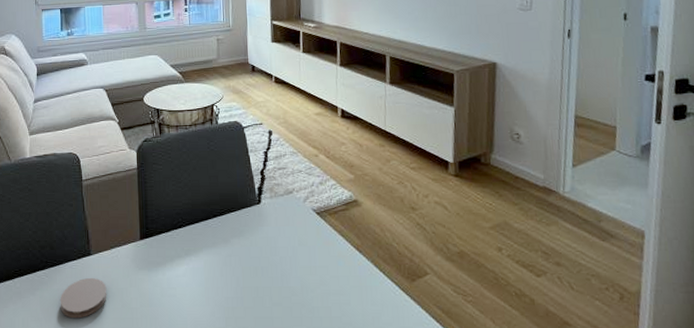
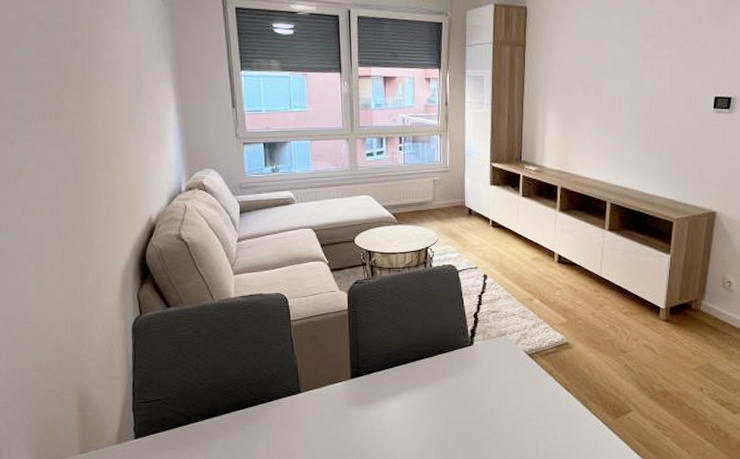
coaster: present [60,278,107,319] -> none [269,414,318,452]

